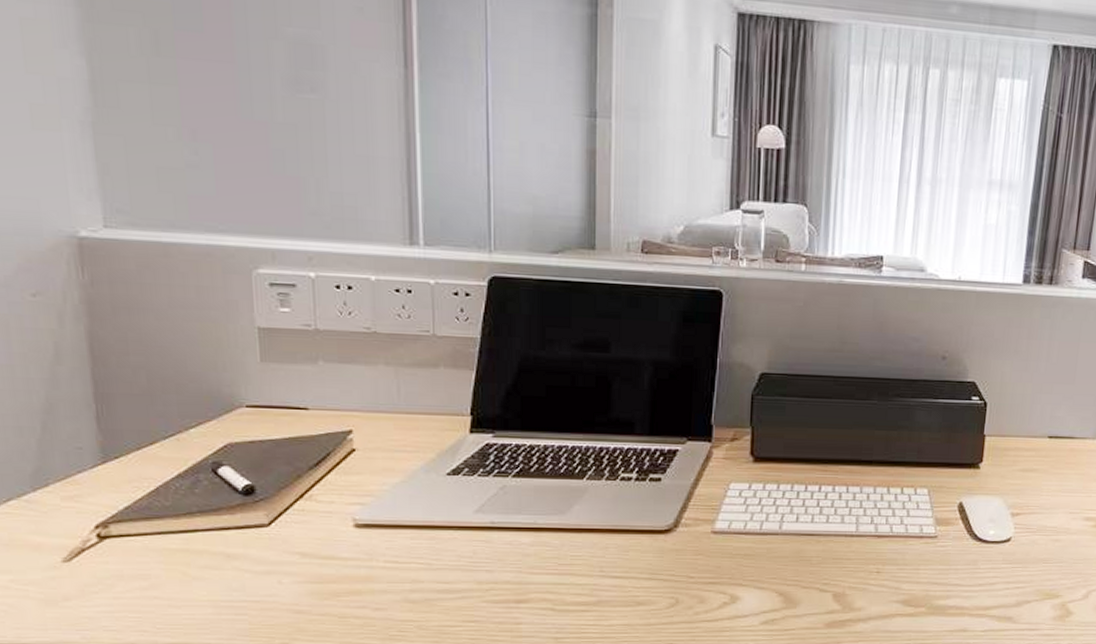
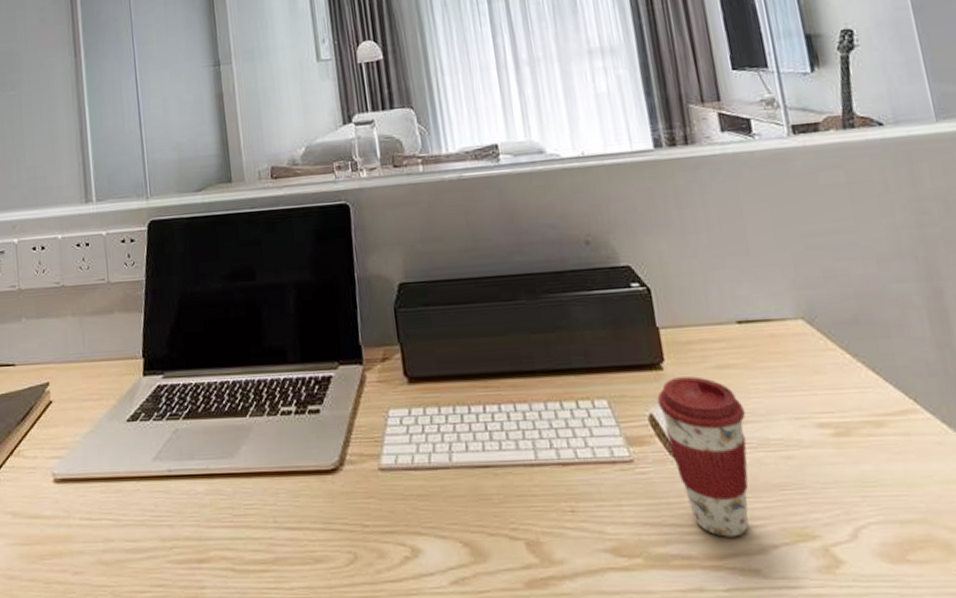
coffee cup: none [968,476,1035,595] -> present [657,376,749,537]

